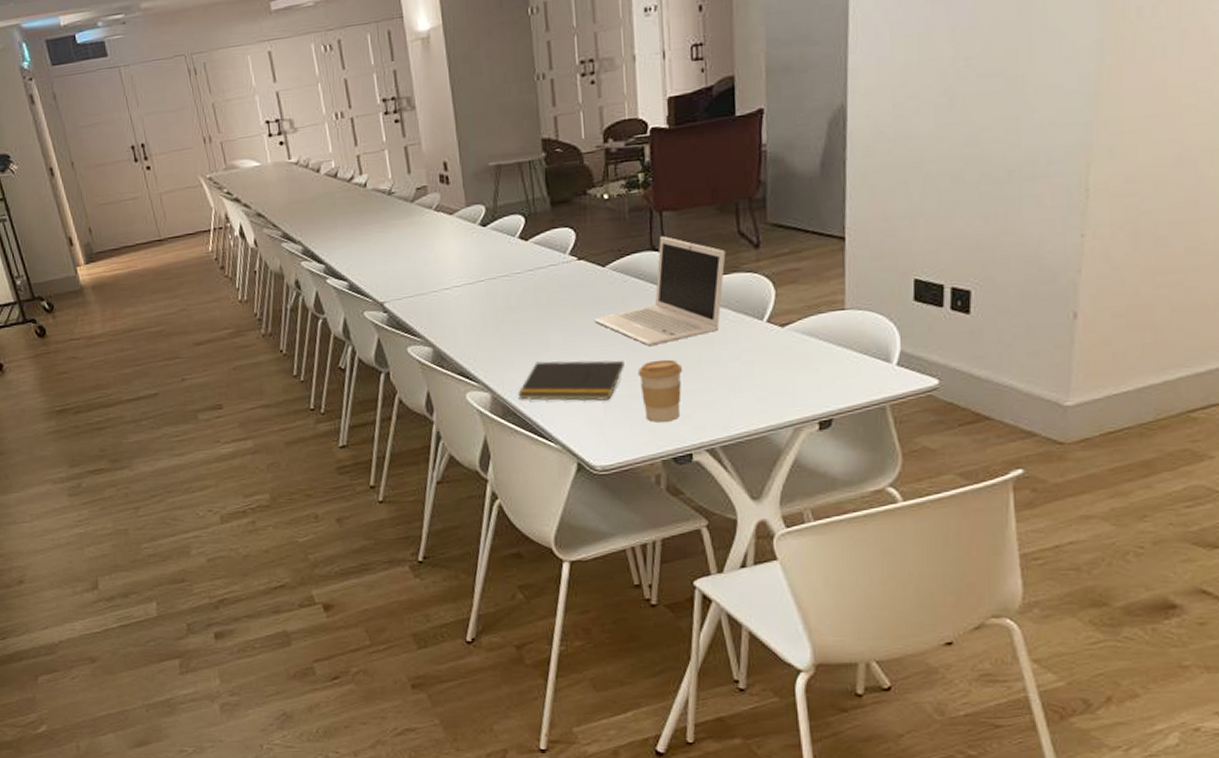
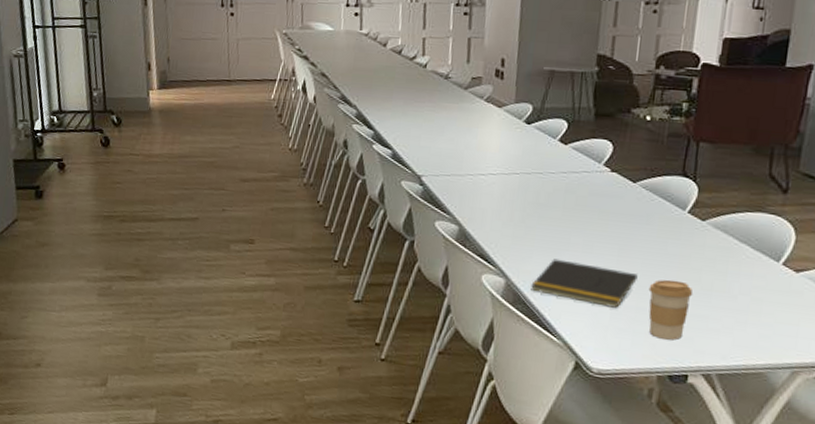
laptop: present [593,235,726,347] -> none [615,164,754,266]

